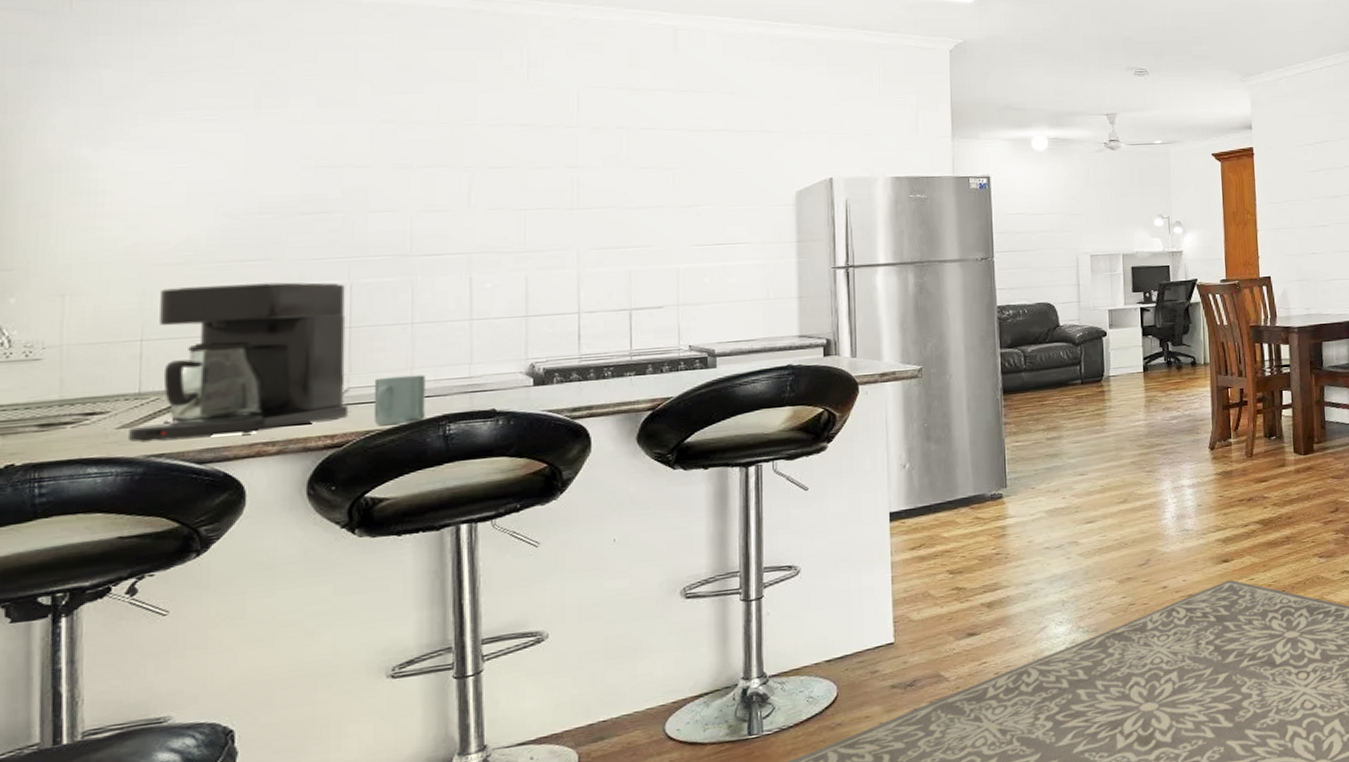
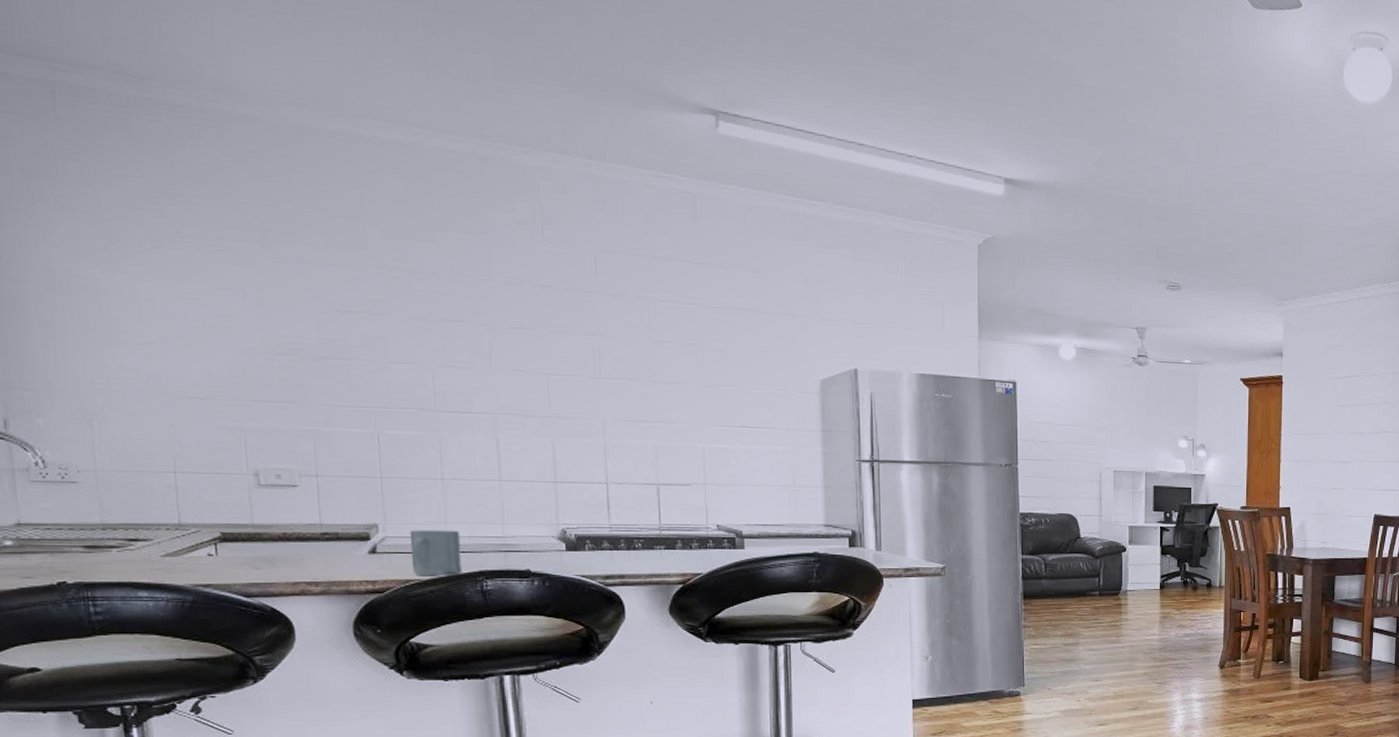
coffee maker: present [127,282,349,443] -> none [173,422,388,573]

